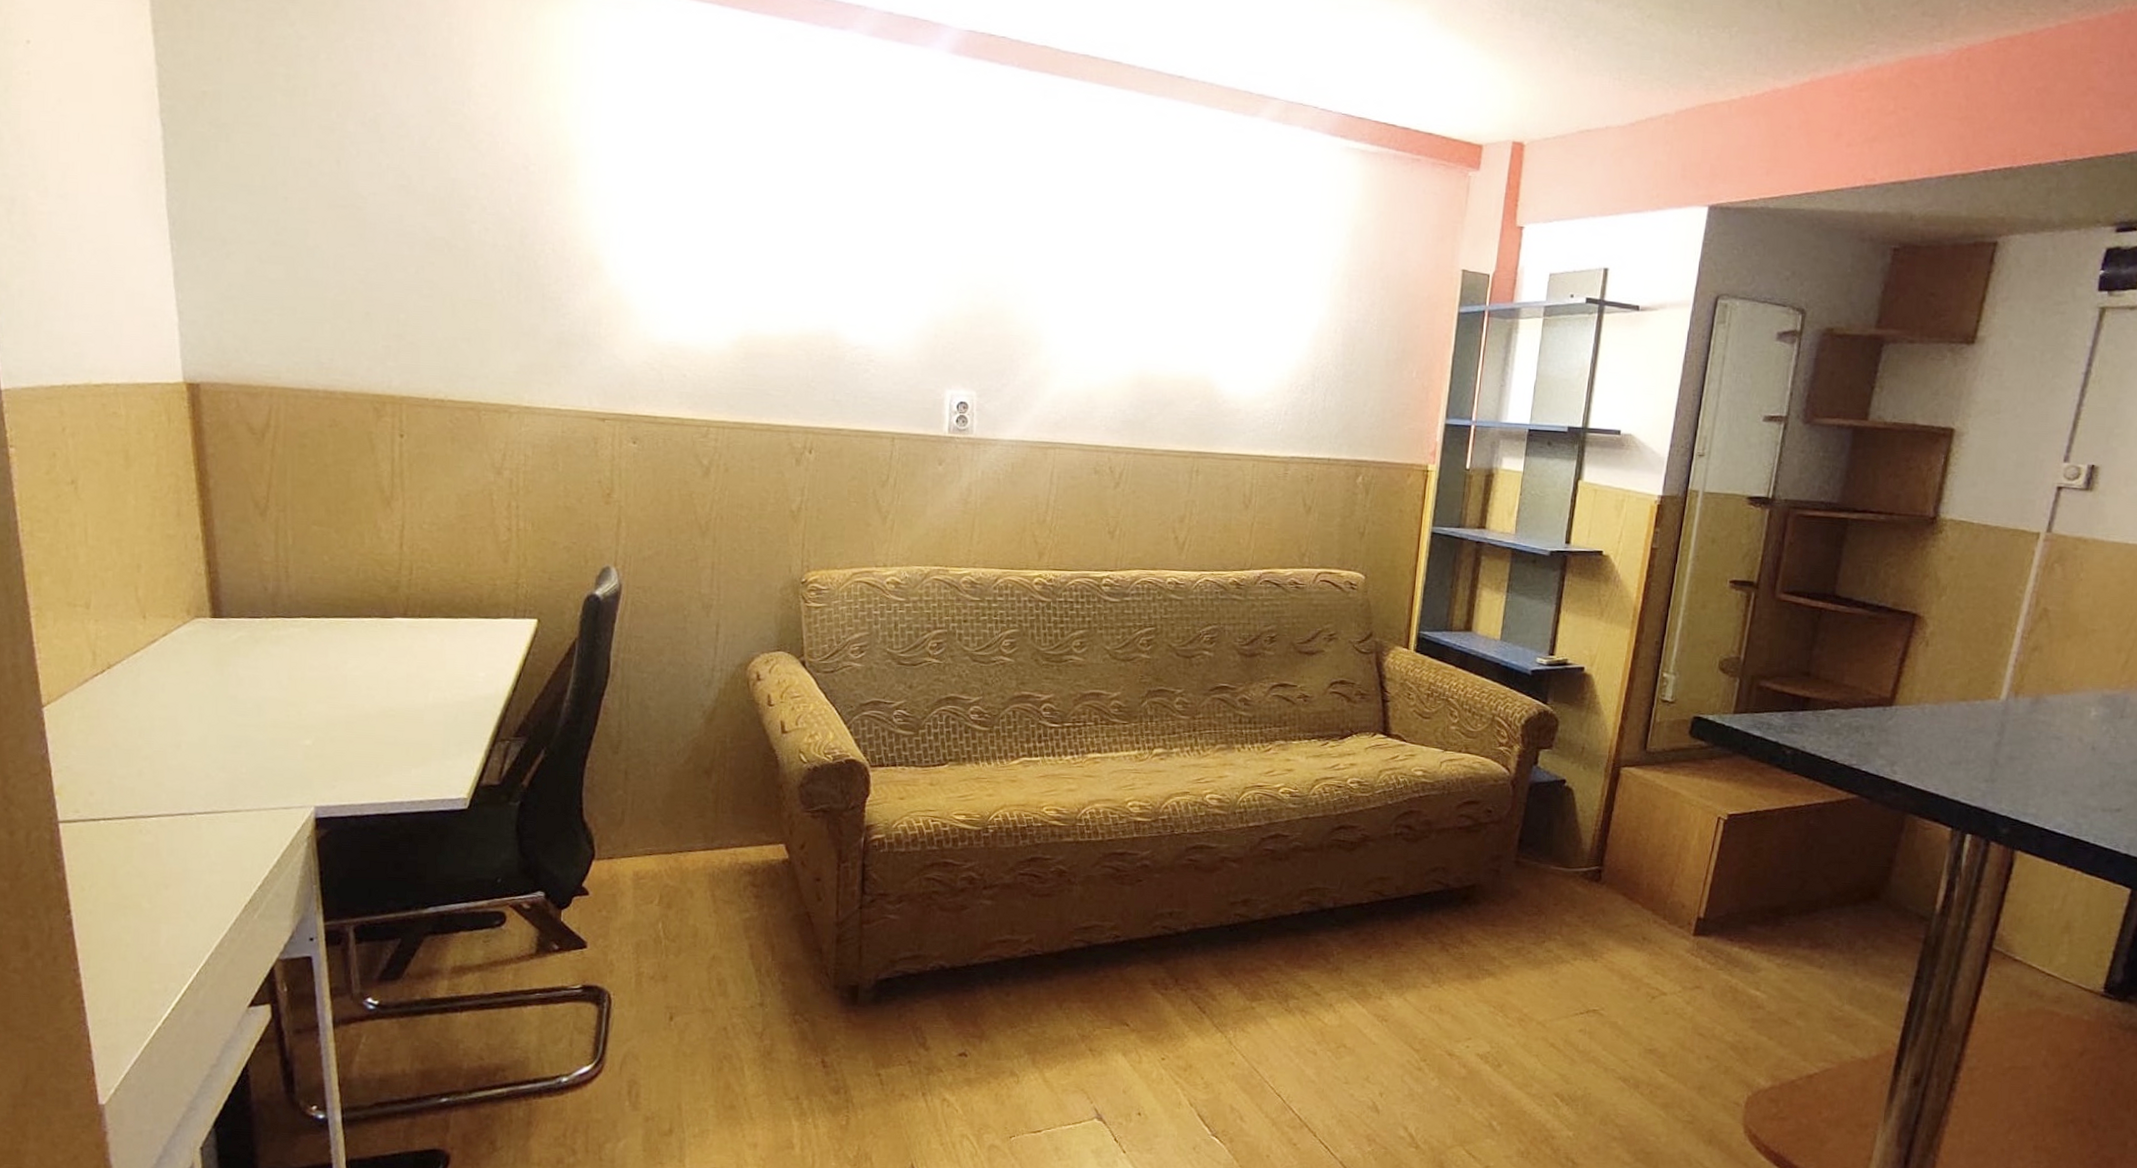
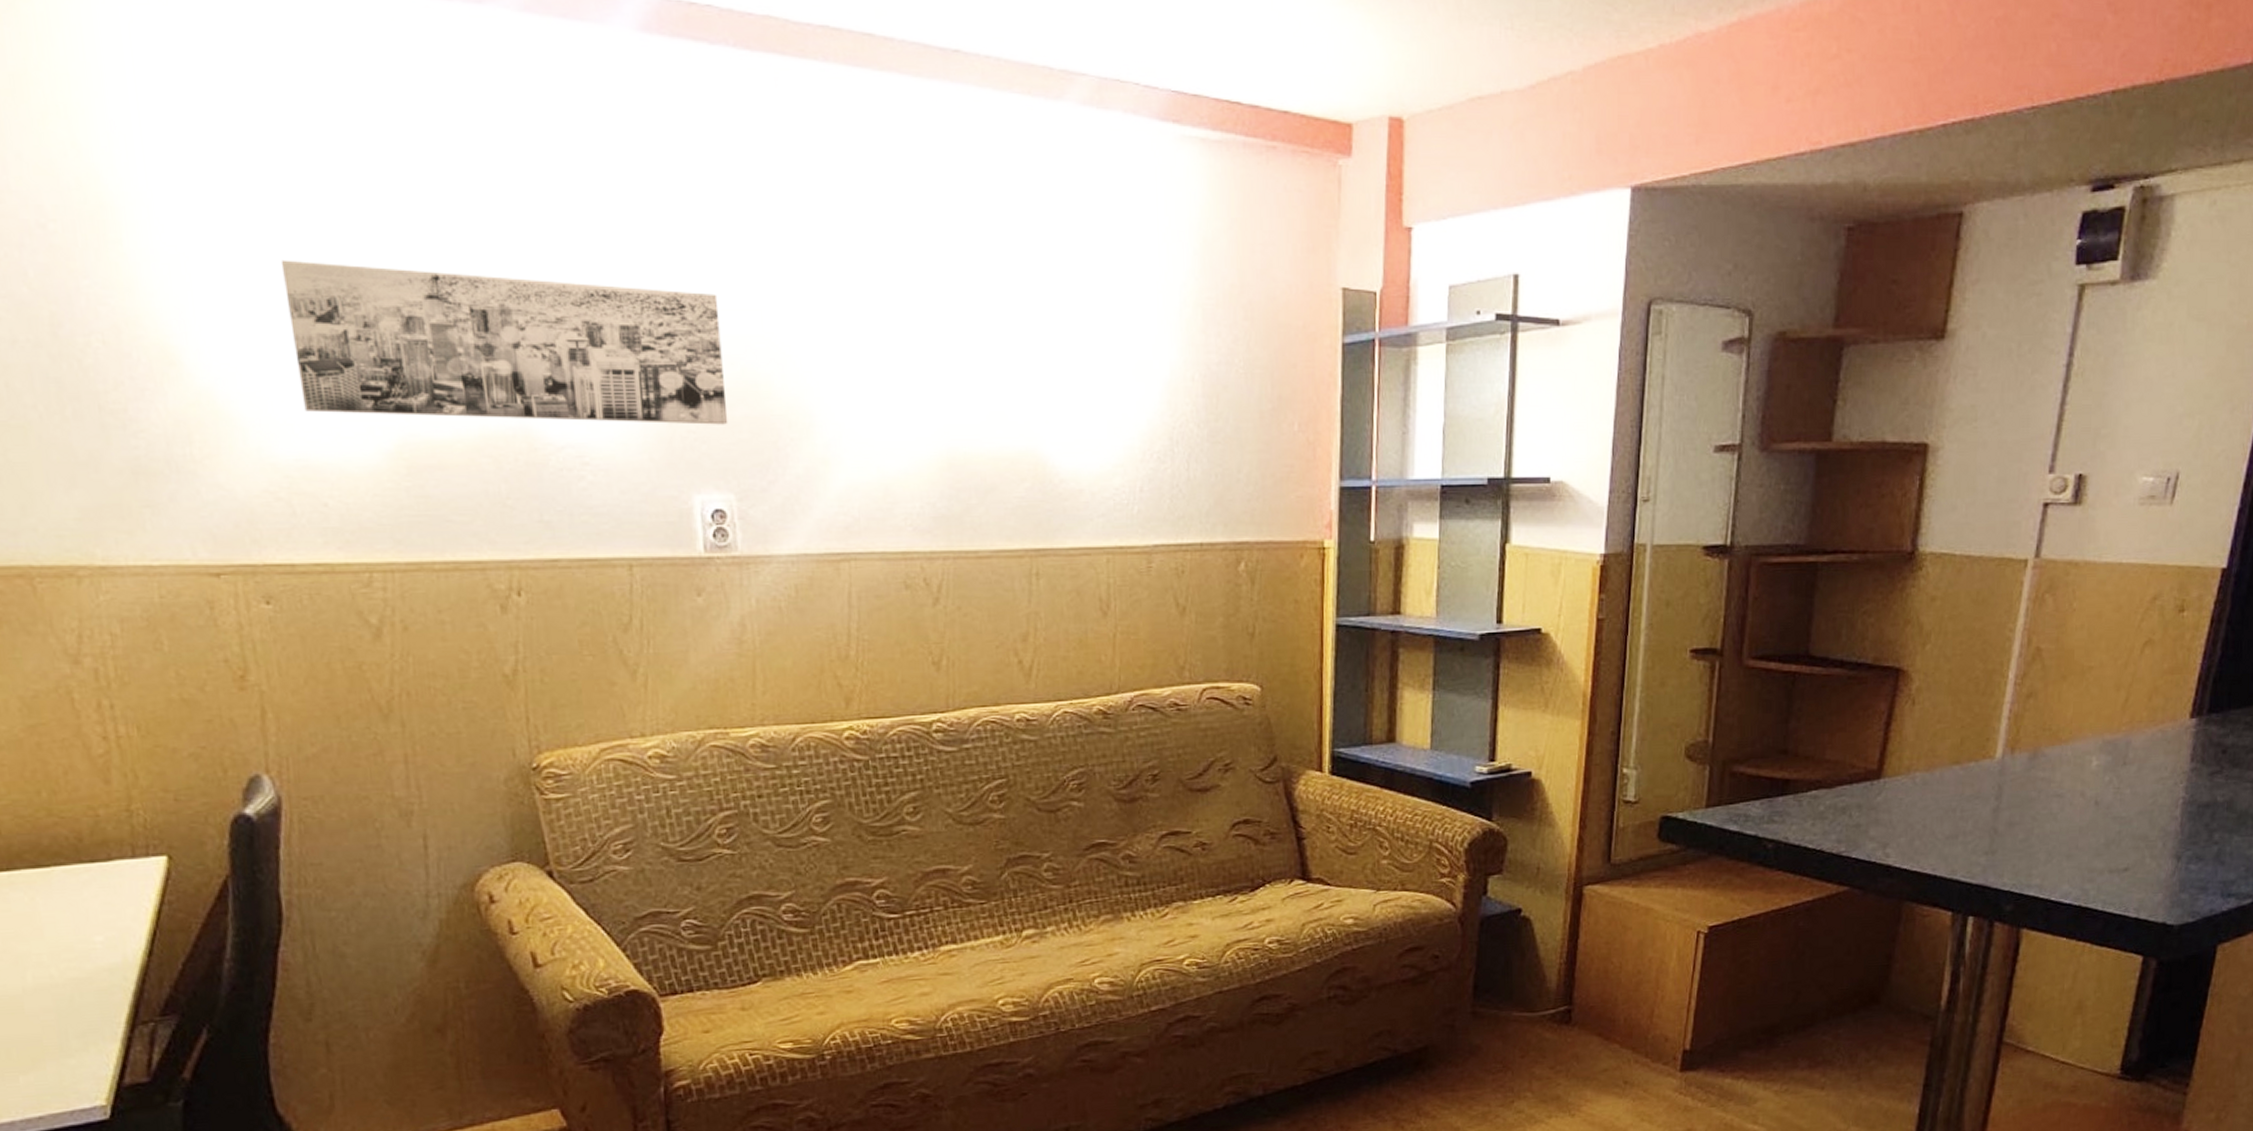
wall art: none [680,200,983,340] -> present [280,259,728,425]

